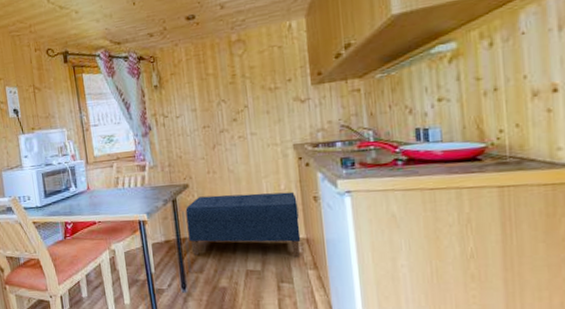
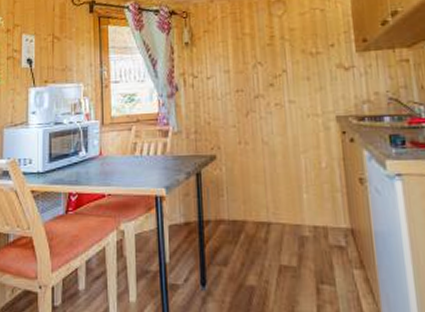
bench: present [185,191,301,258] -> none [211,170,345,253]

